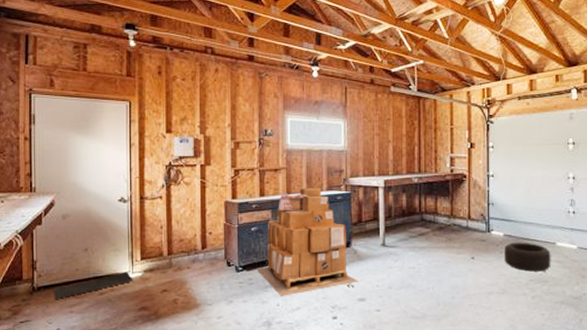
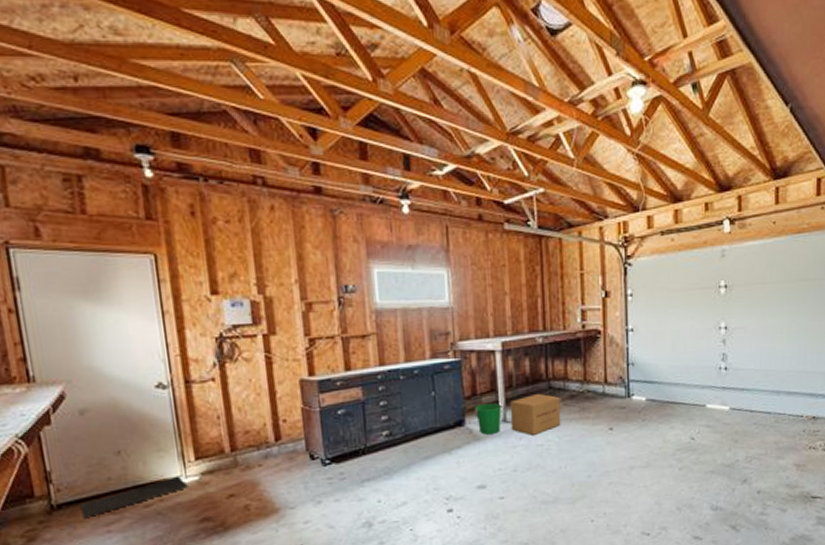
cardboard boxes: present [256,188,358,296] -> none [348,356,476,491]
bucket: none [359,230,382,255] -> present [474,403,502,435]
box: none [388,224,430,259] -> present [509,393,561,435]
car tire: present [503,242,551,272] -> none [646,406,700,440]

